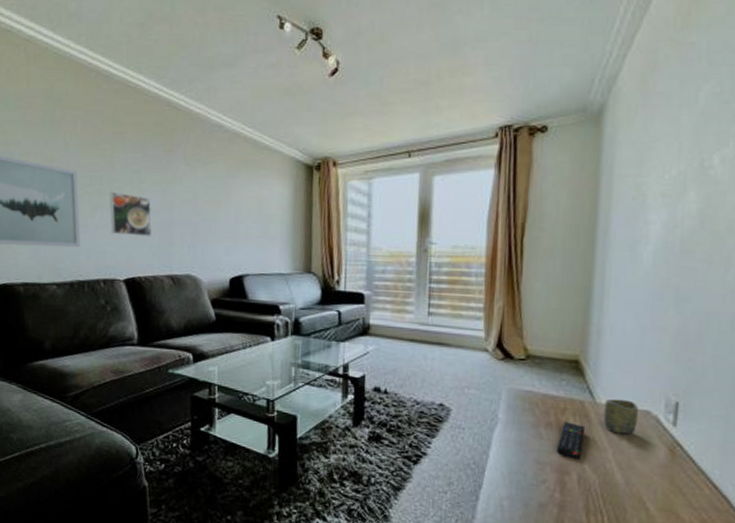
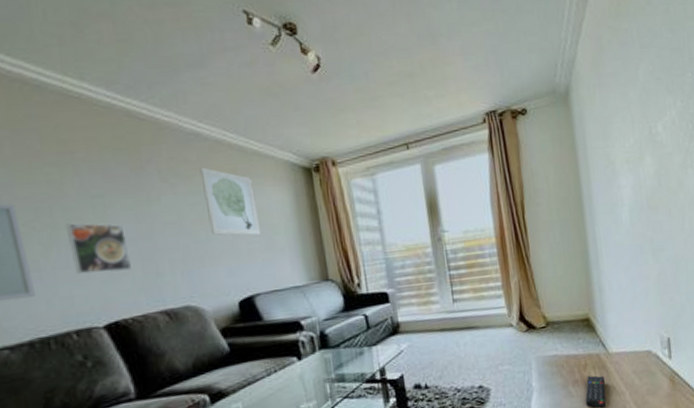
wall art: none [217,156,259,223] -> present [199,167,261,236]
cup: present [603,398,638,435] -> none [616,344,643,377]

